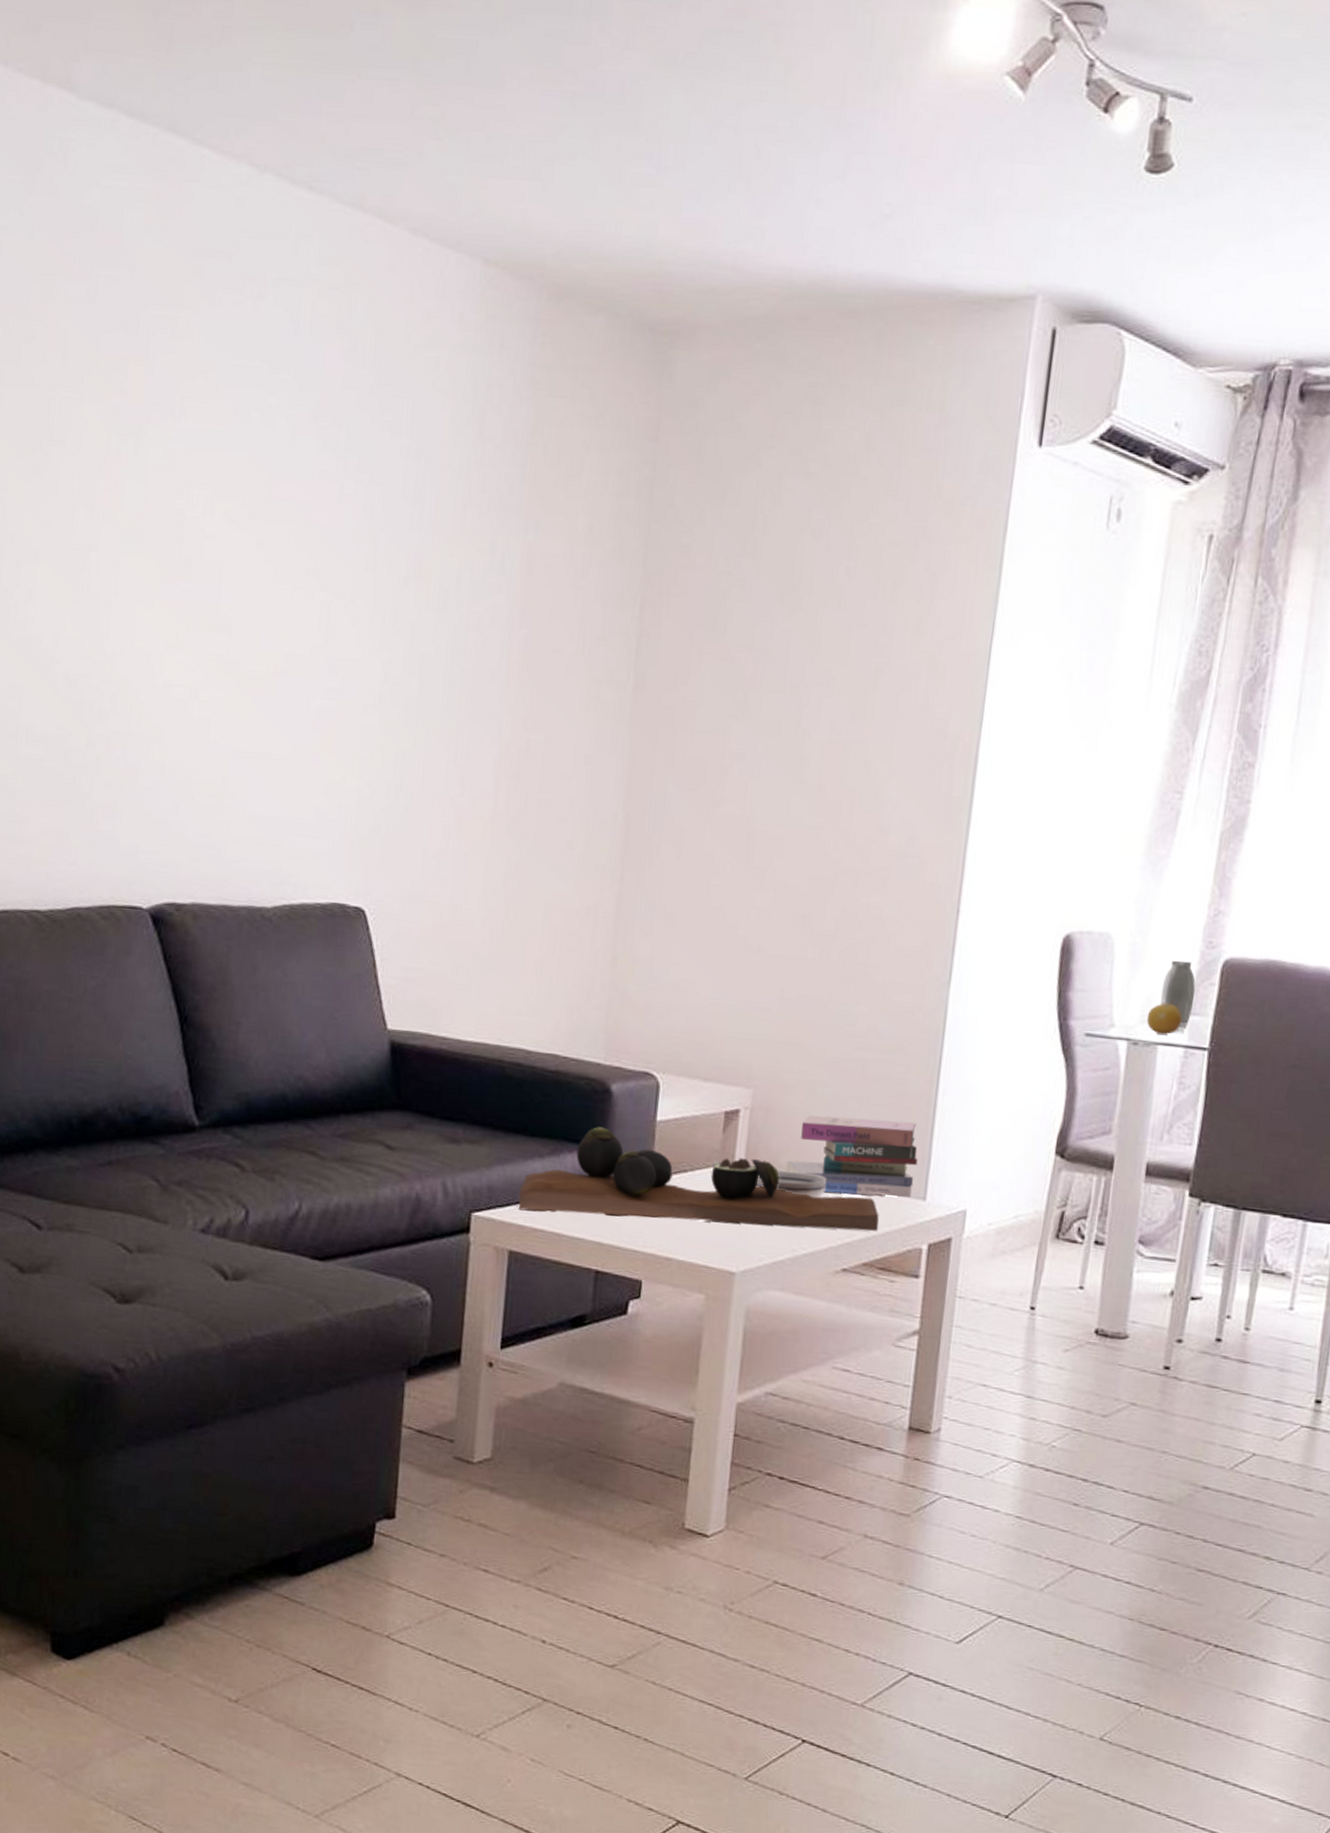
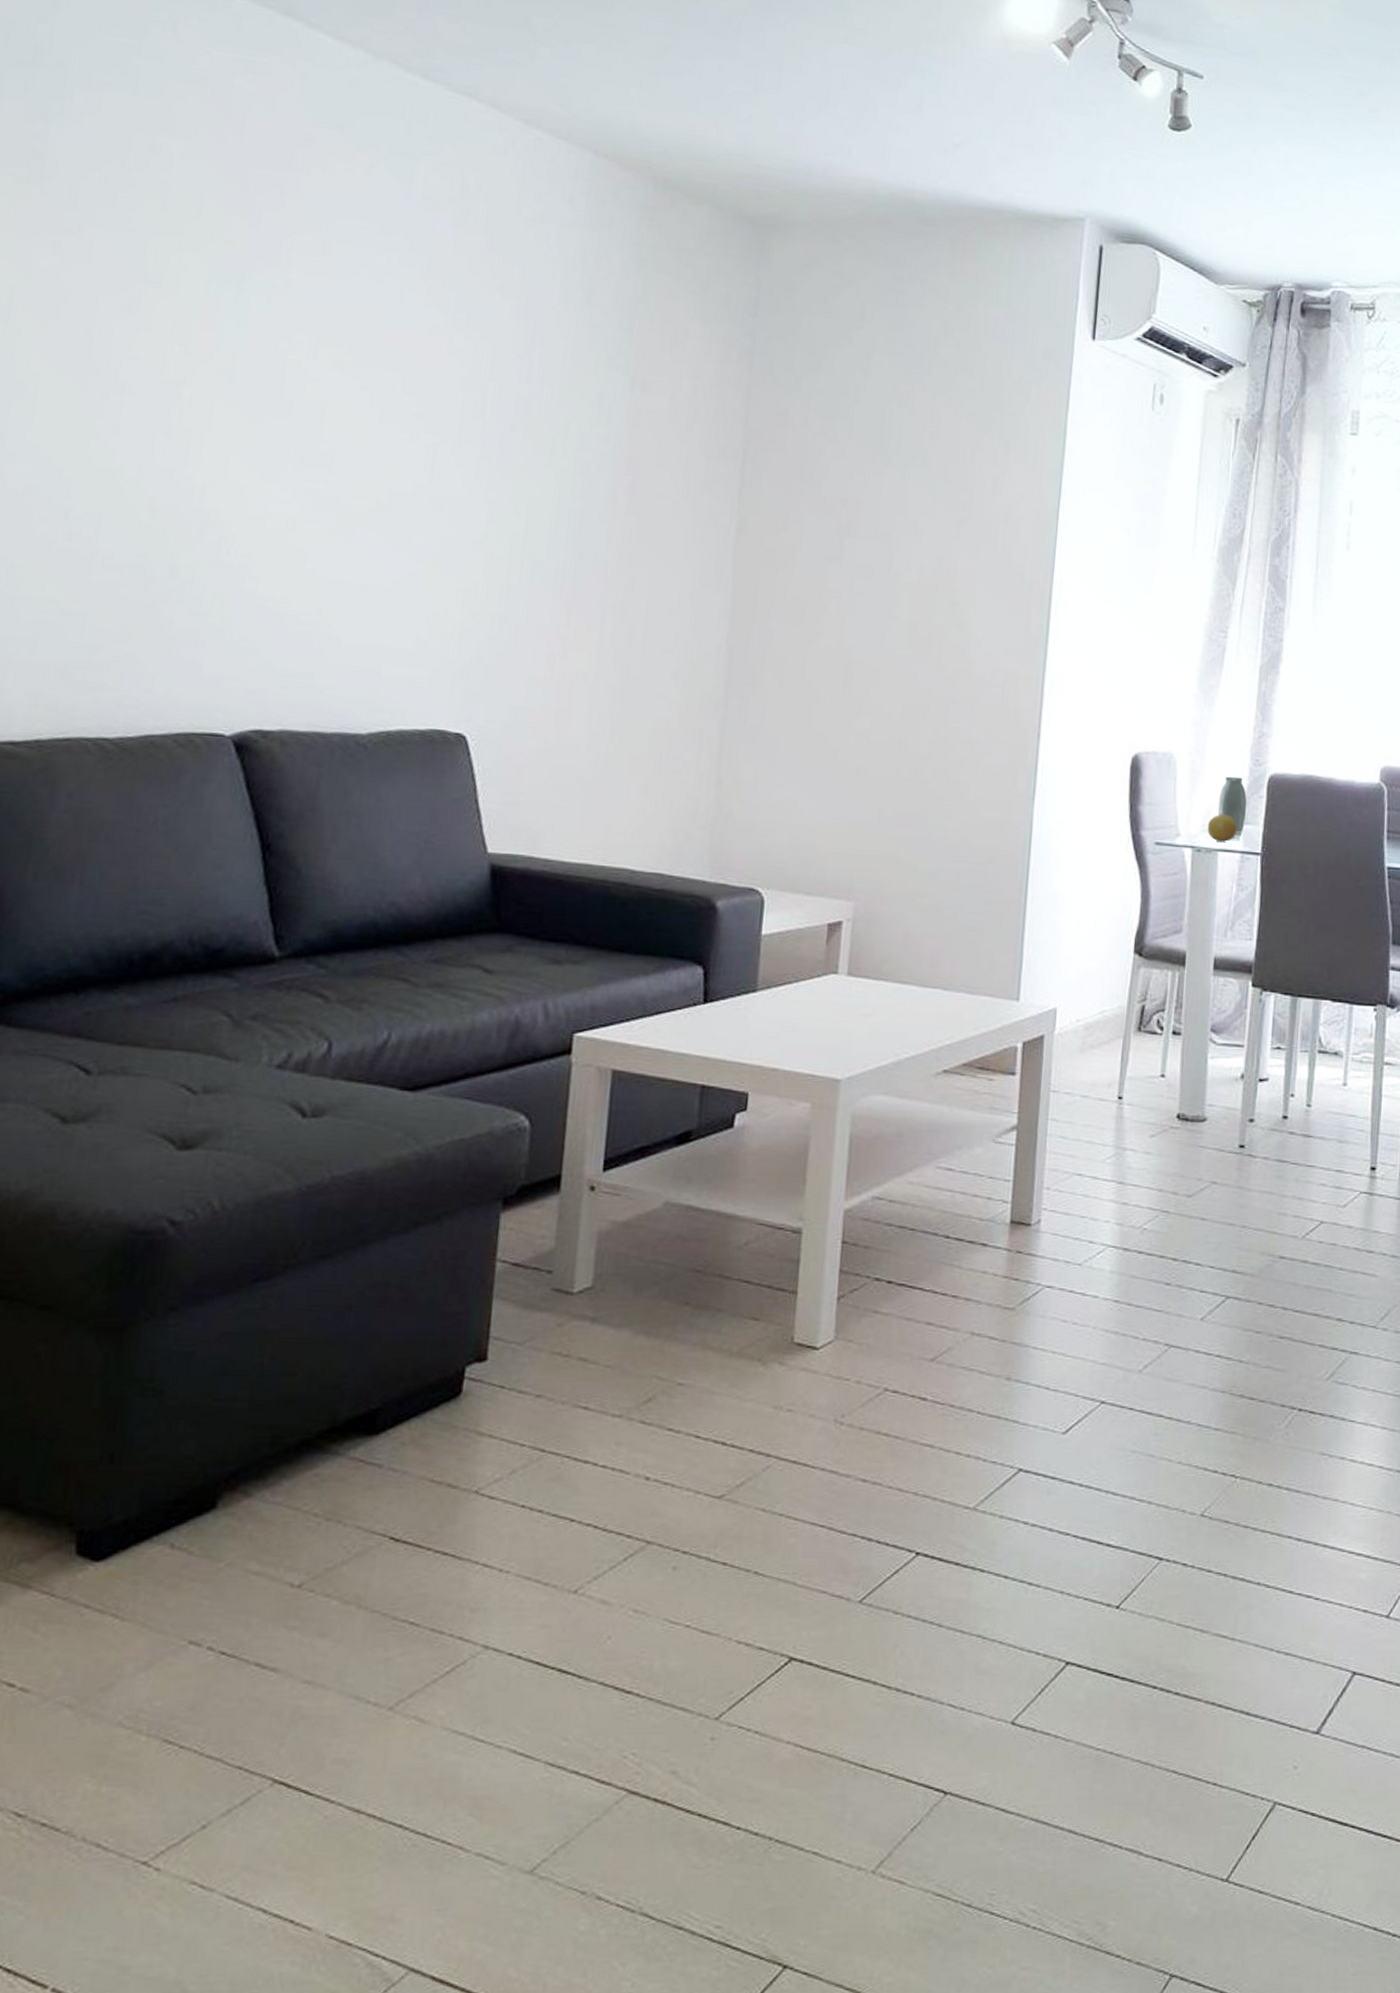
decorative tray: present [518,1127,879,1231] -> none [622,943,977,1033]
bowl: present [756,1170,827,1198] -> none [859,978,927,1004]
books: present [785,1115,918,1198] -> none [887,924,1011,999]

